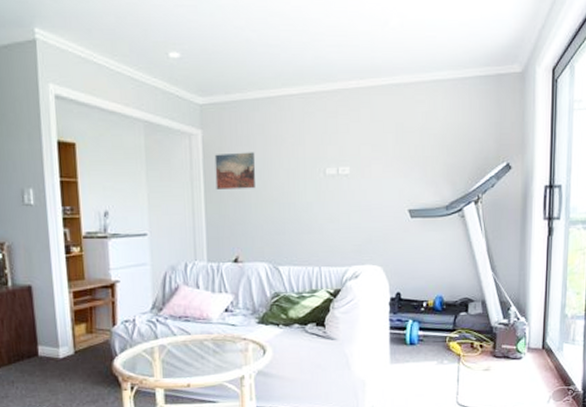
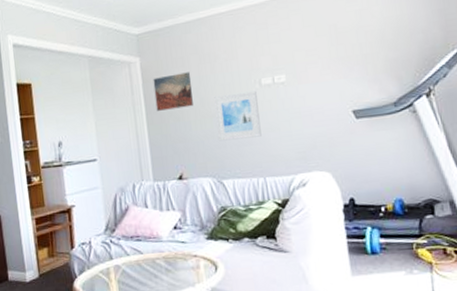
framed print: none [277,179,321,227] -> present [214,90,262,141]

